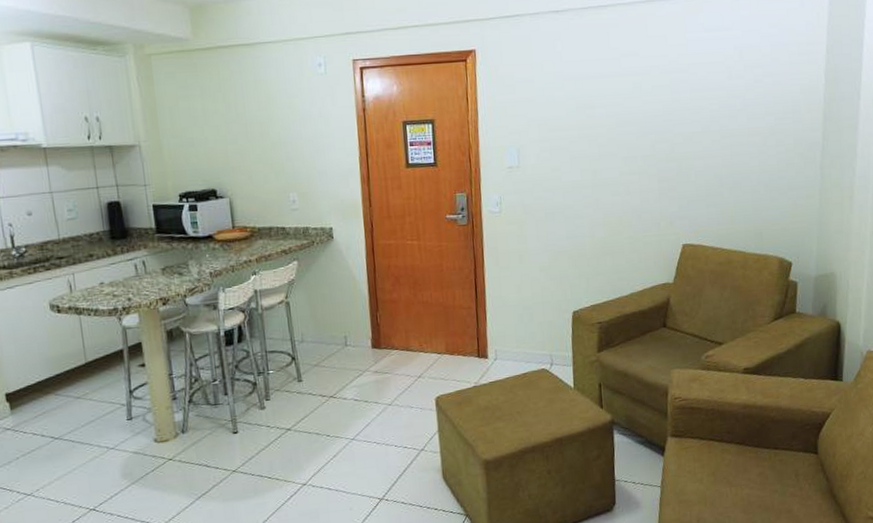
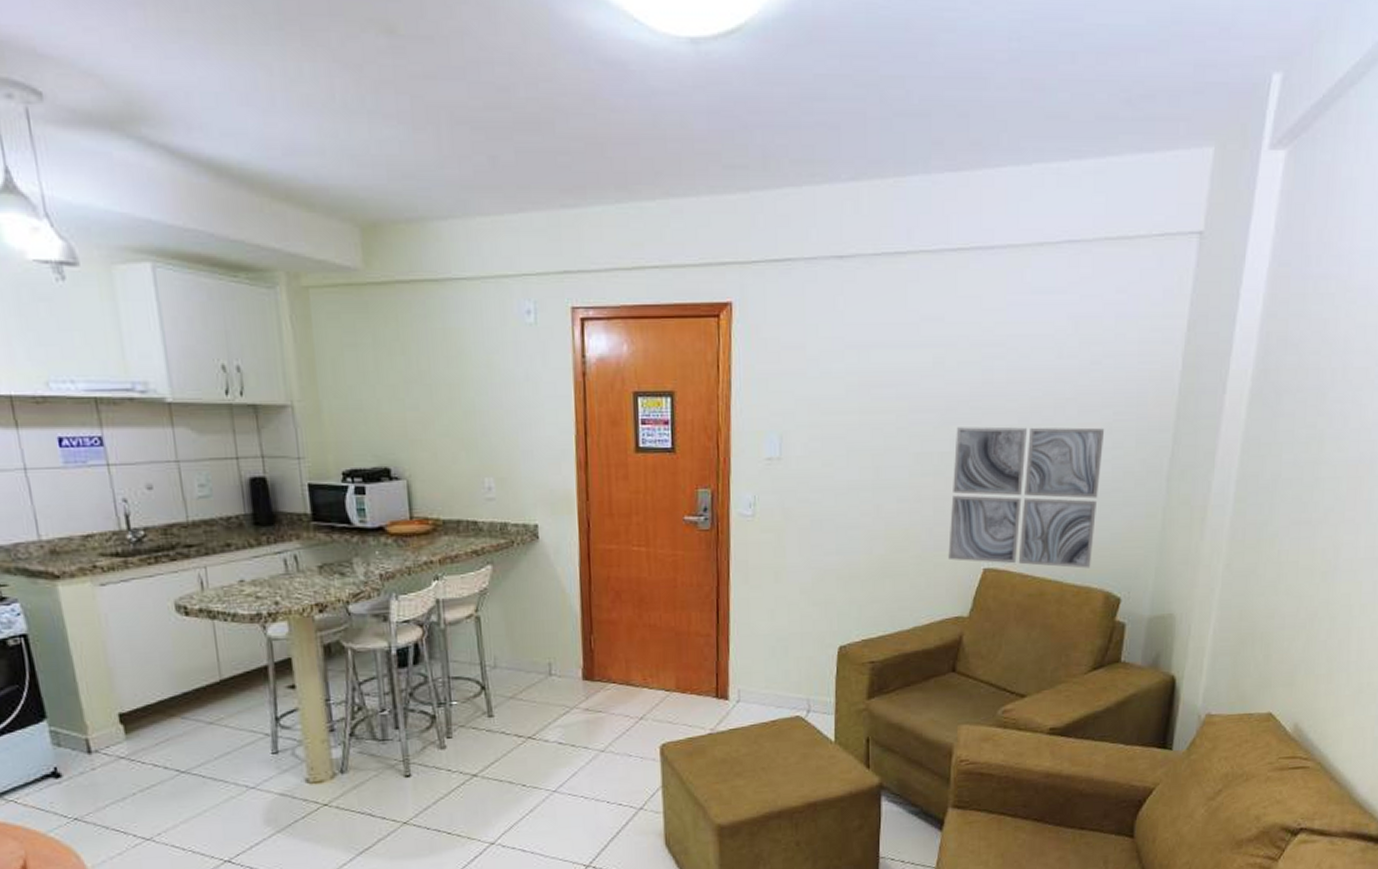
wall art: none [654,131,769,240] -> present [948,426,1105,569]

